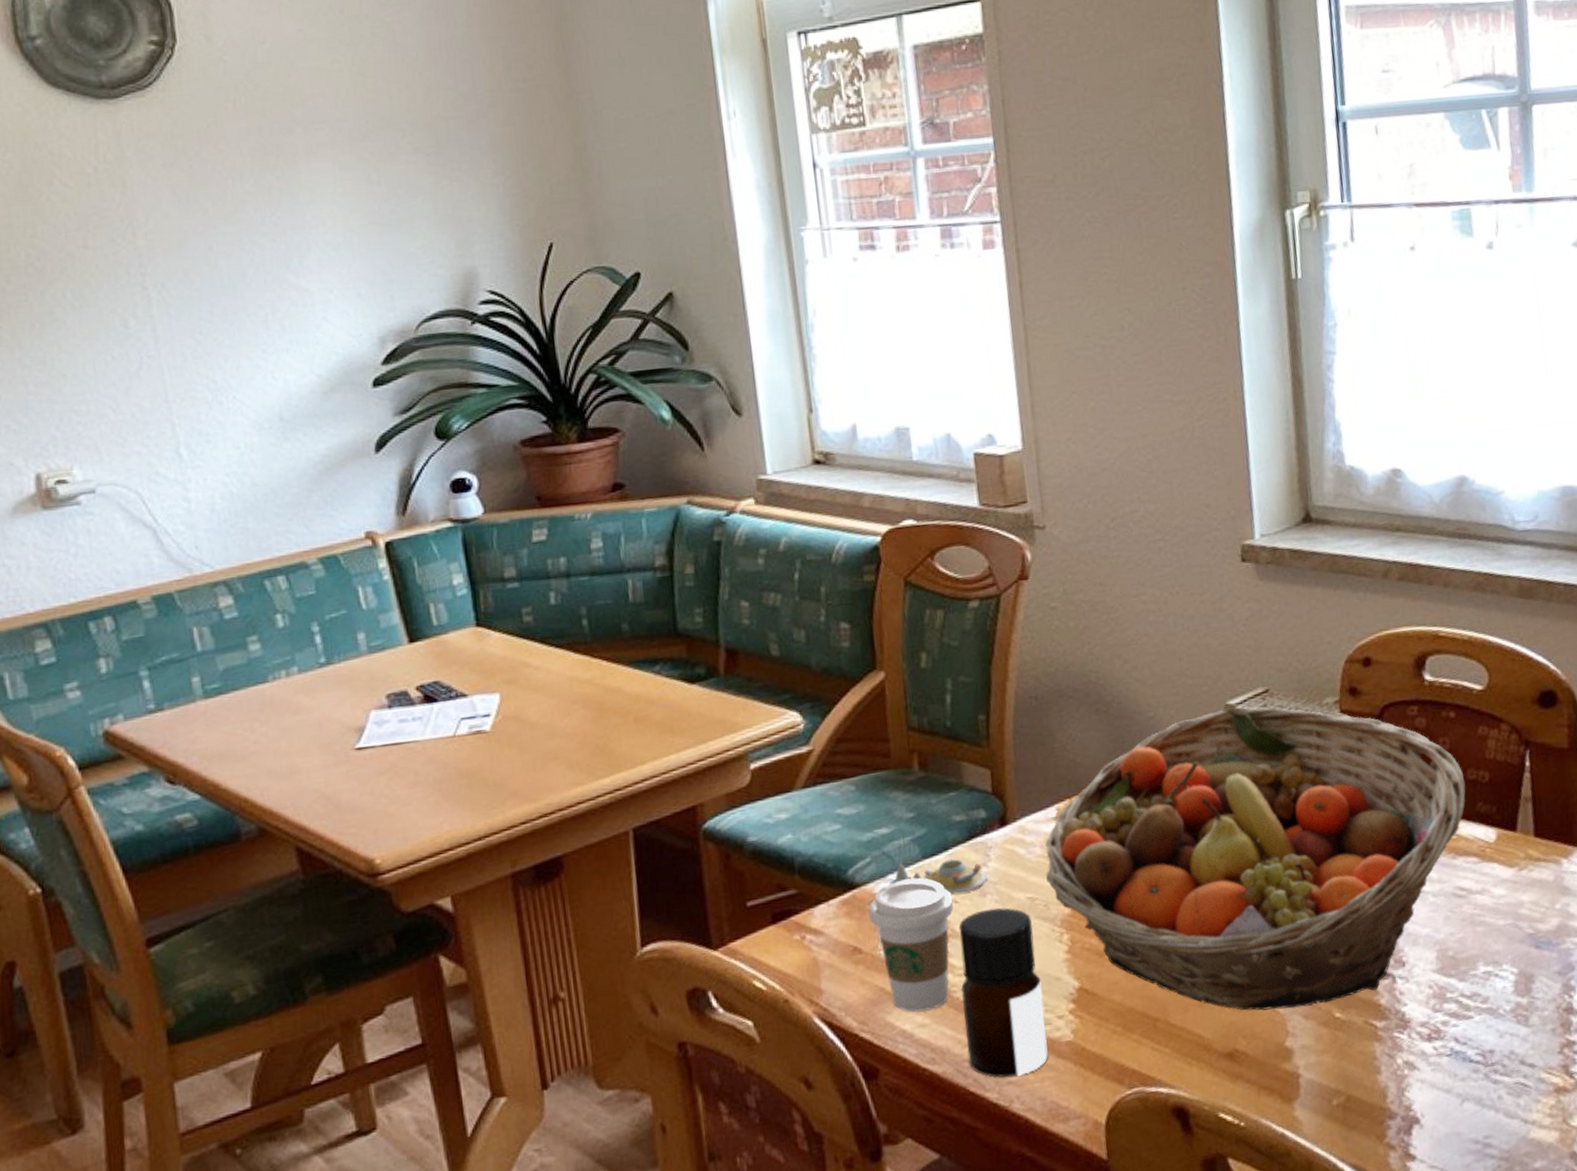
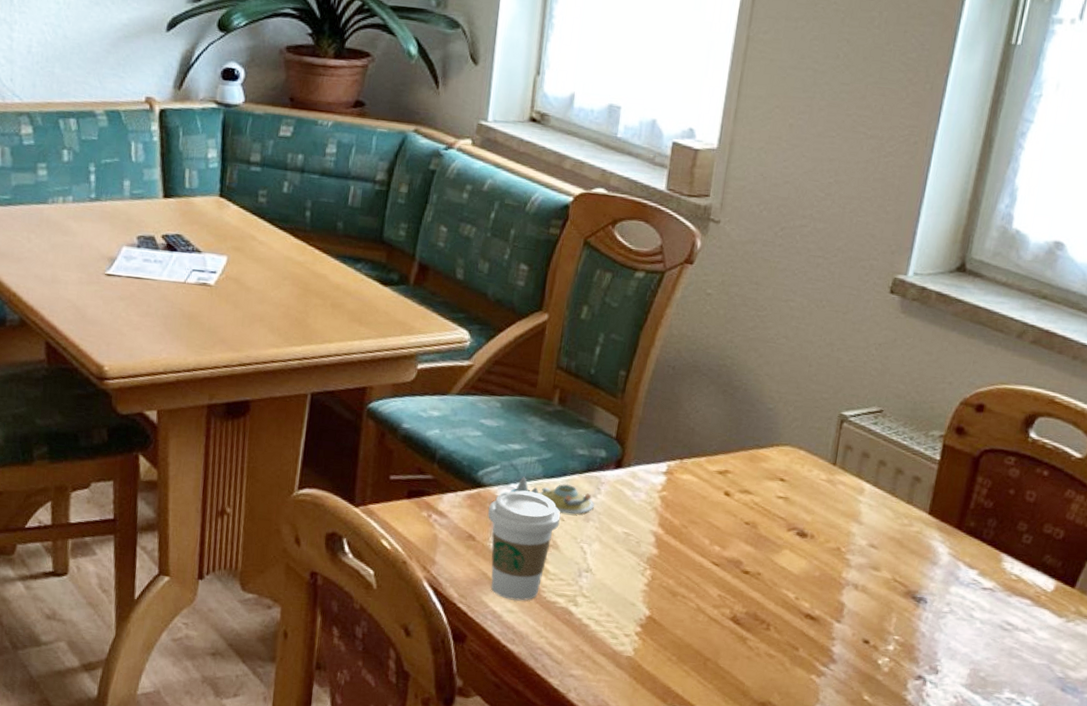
bottle: present [958,908,1048,1078] -> none [541,532,623,673]
fruit basket: present [1045,707,1466,1011] -> none [644,417,1041,687]

